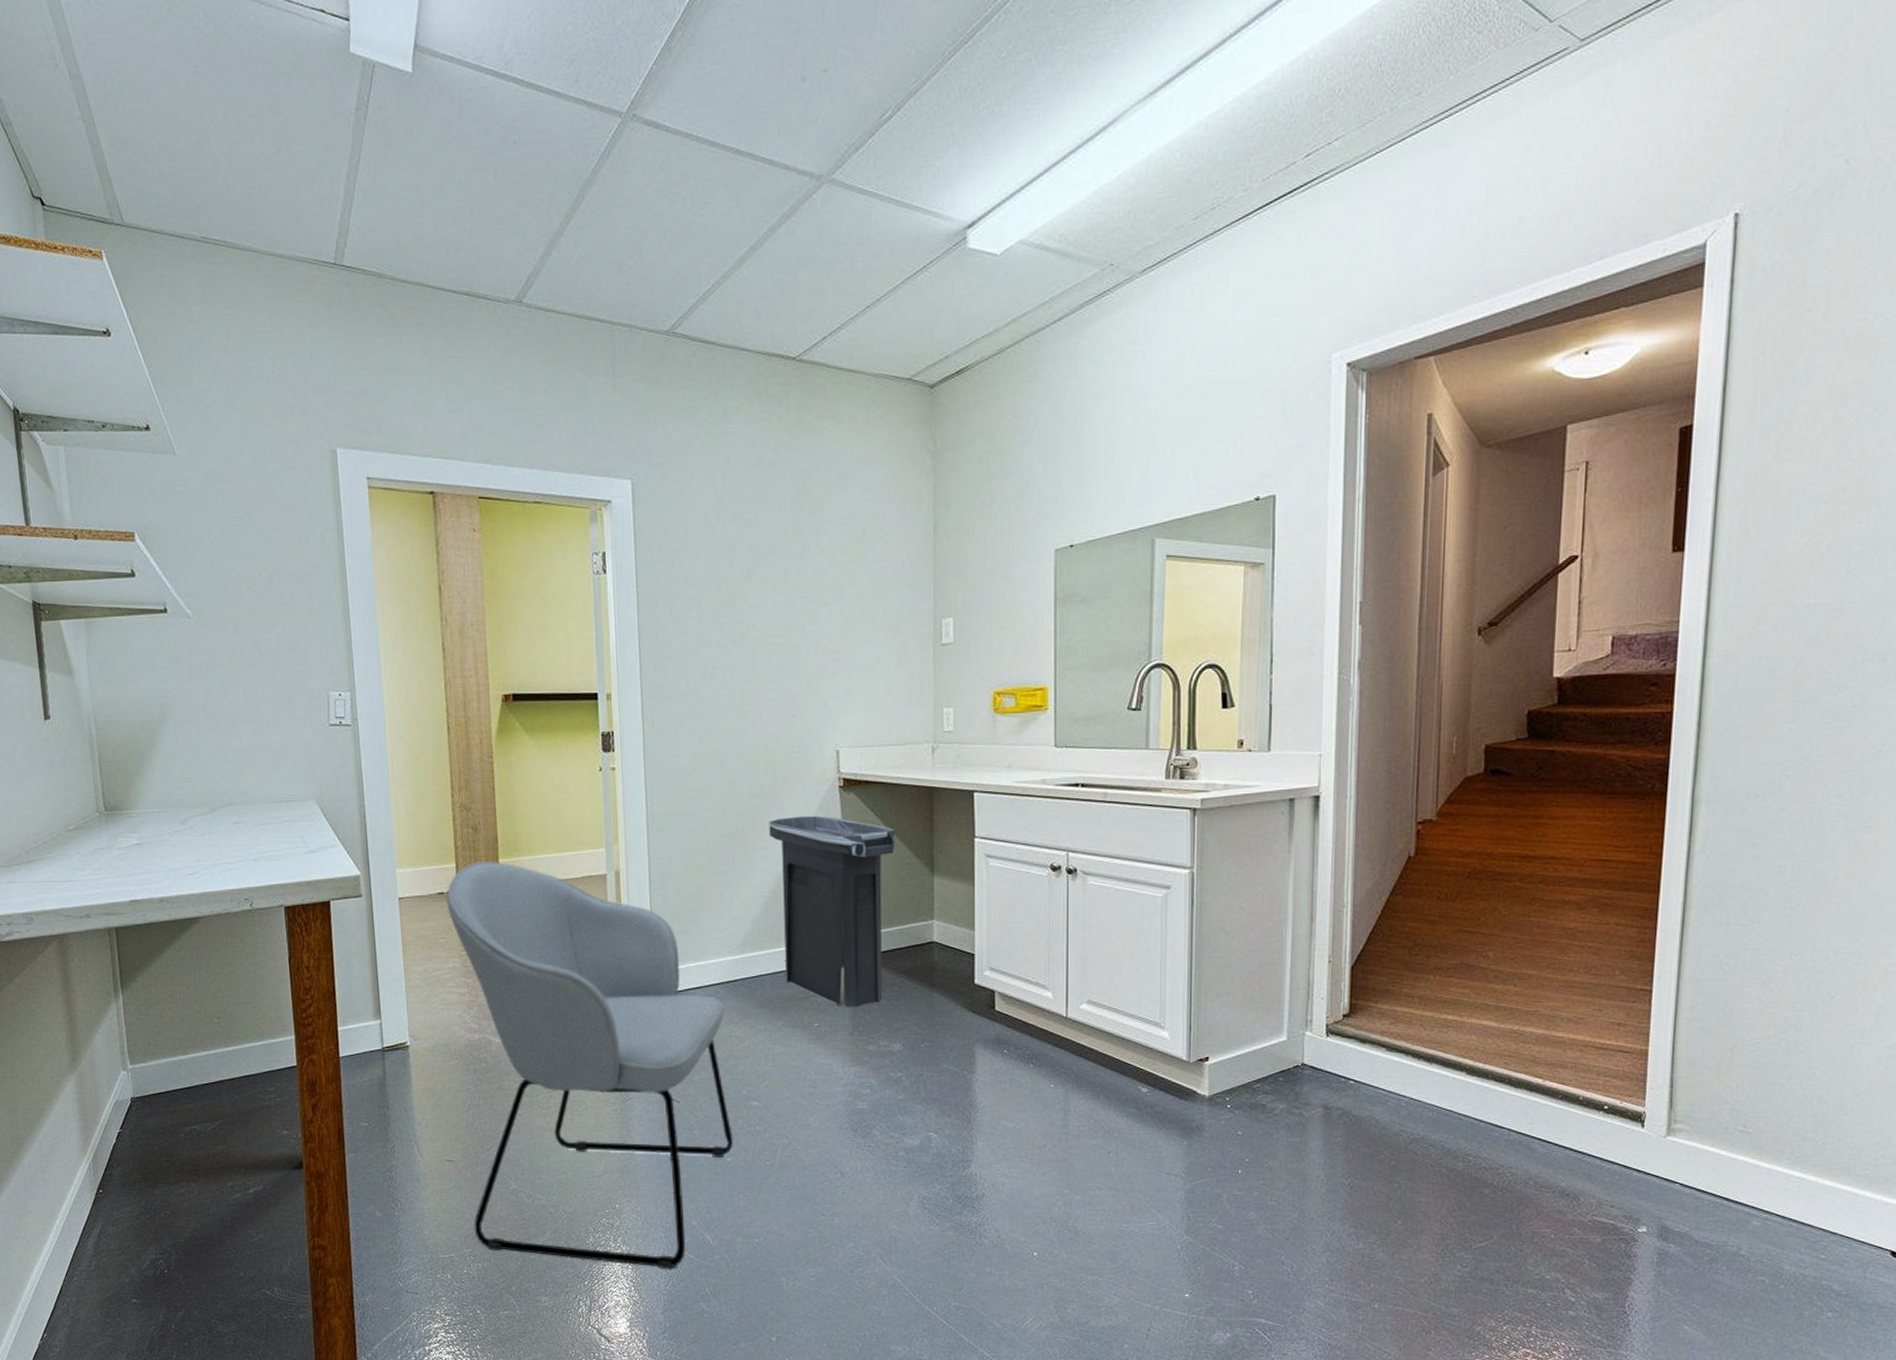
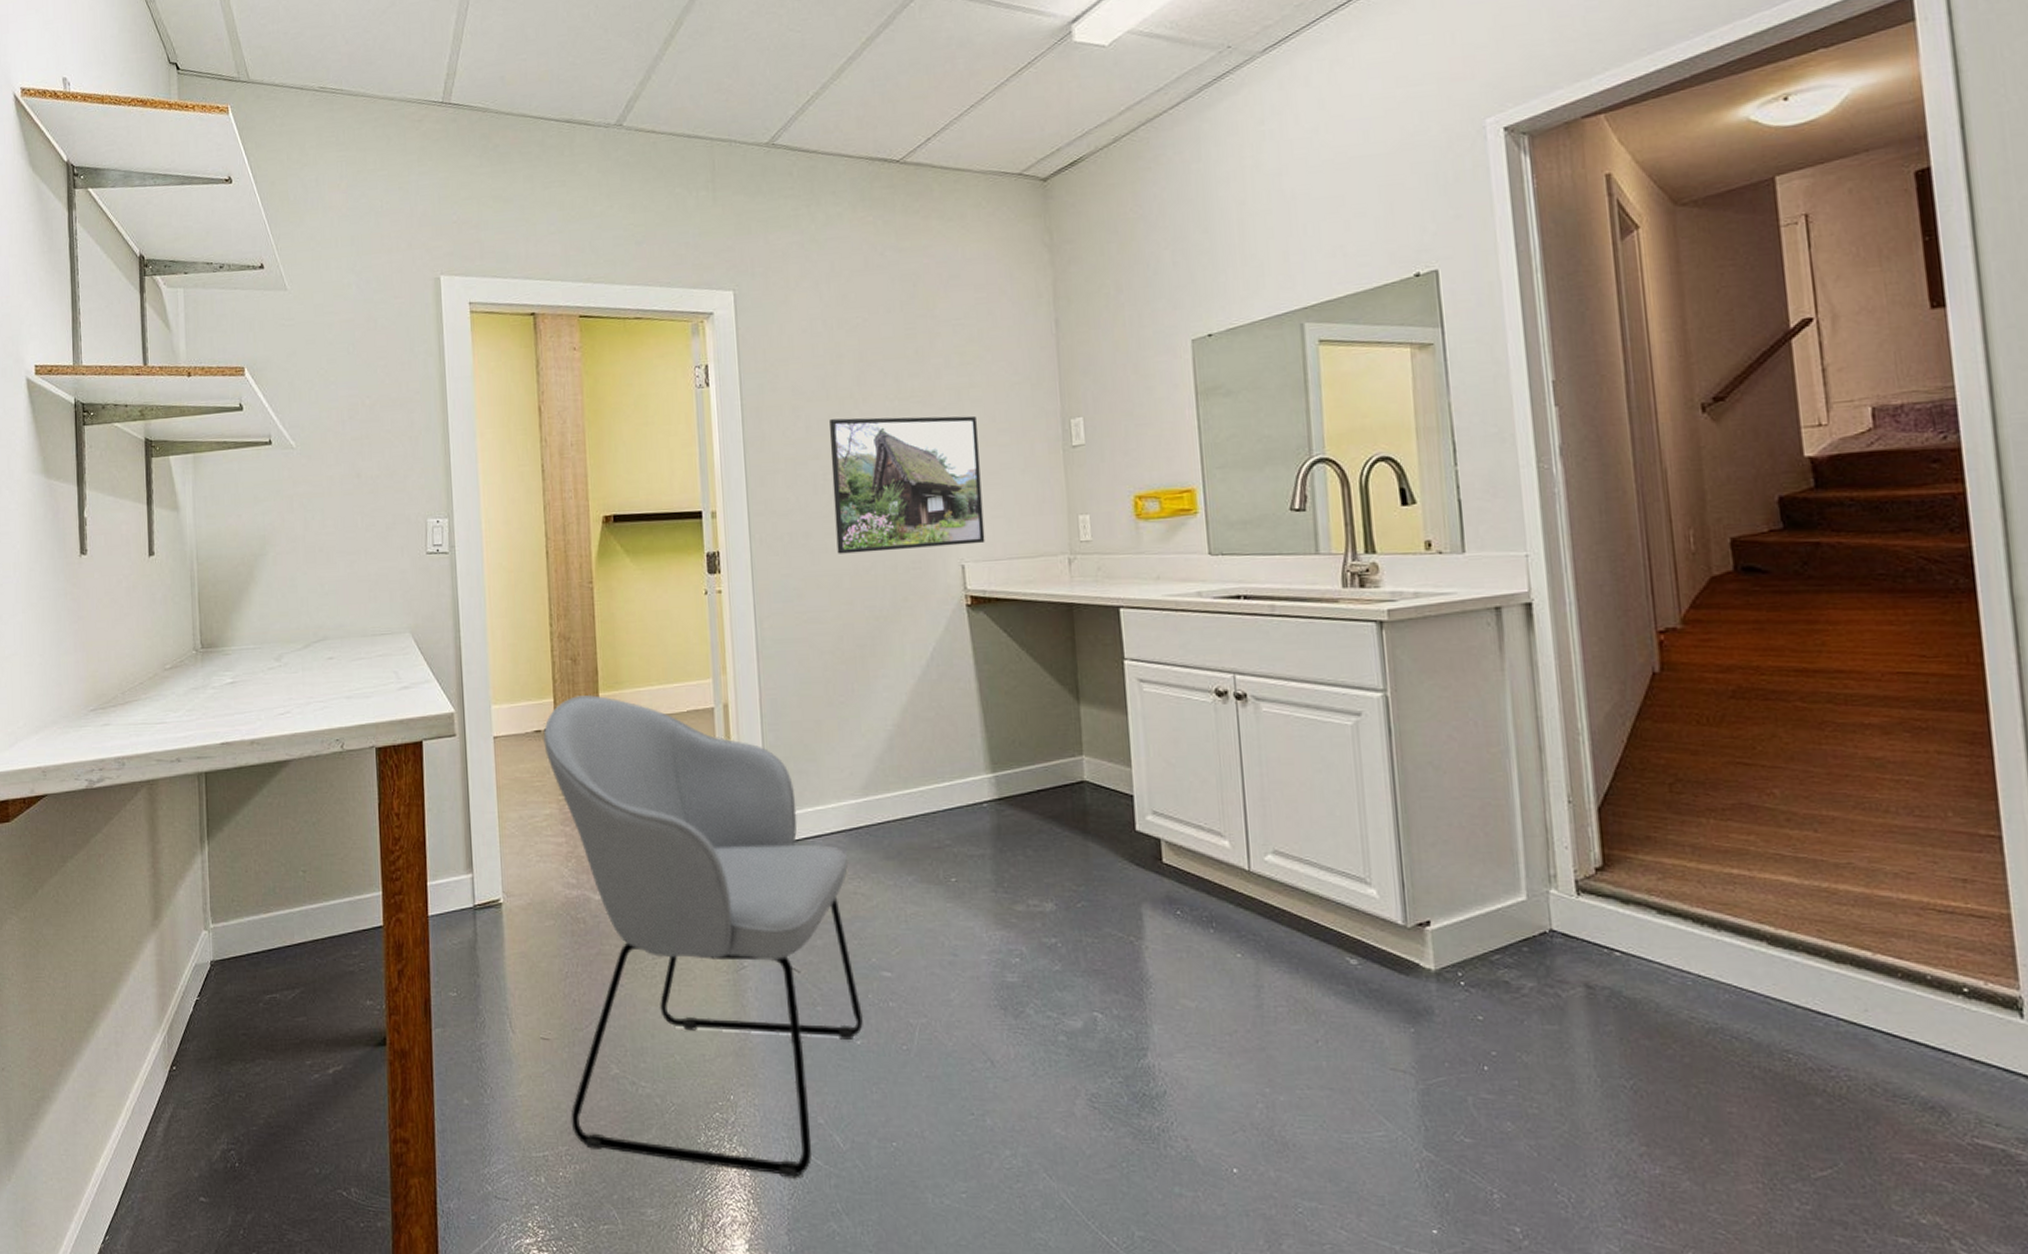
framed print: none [720,609,859,737] -> present [830,416,985,554]
trash can: present [769,815,896,1008] -> none [890,638,1034,860]

